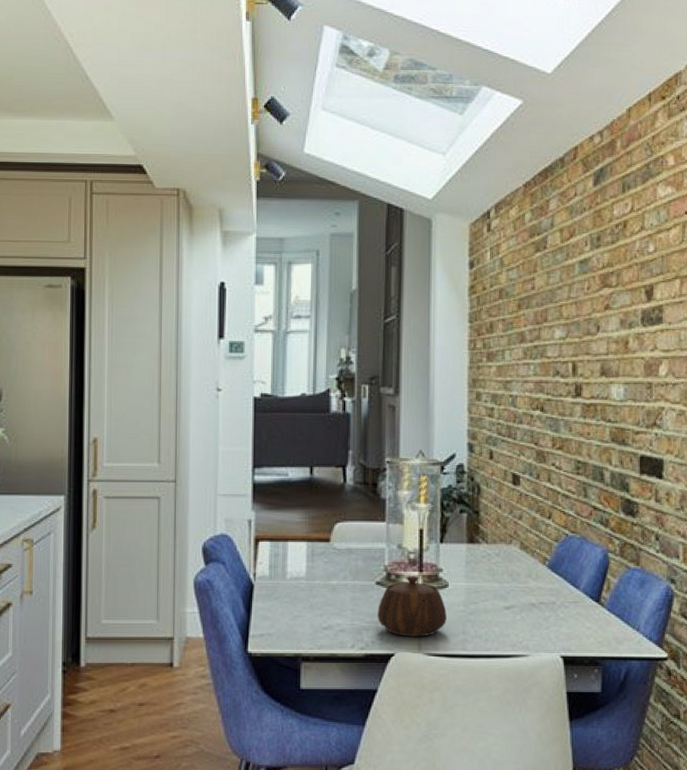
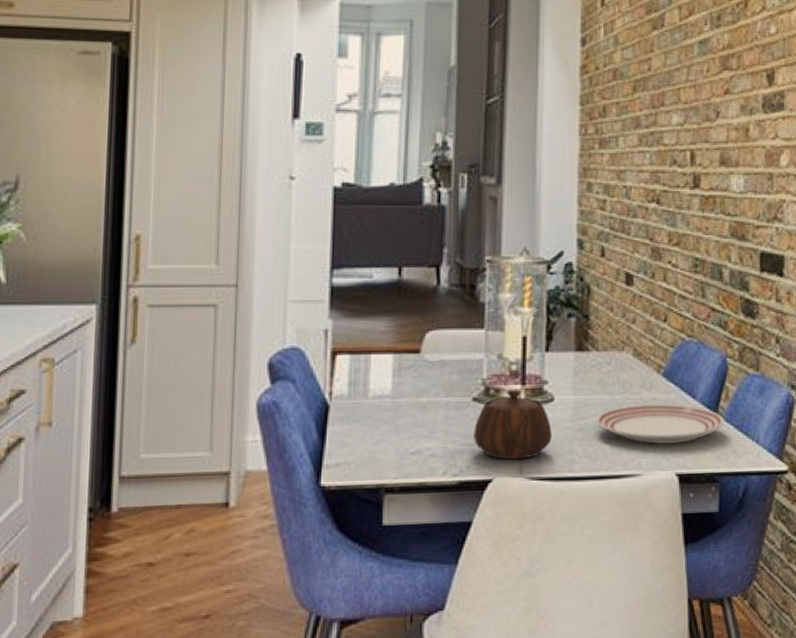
dinner plate: none [486,592,607,629] -> present [596,403,725,445]

